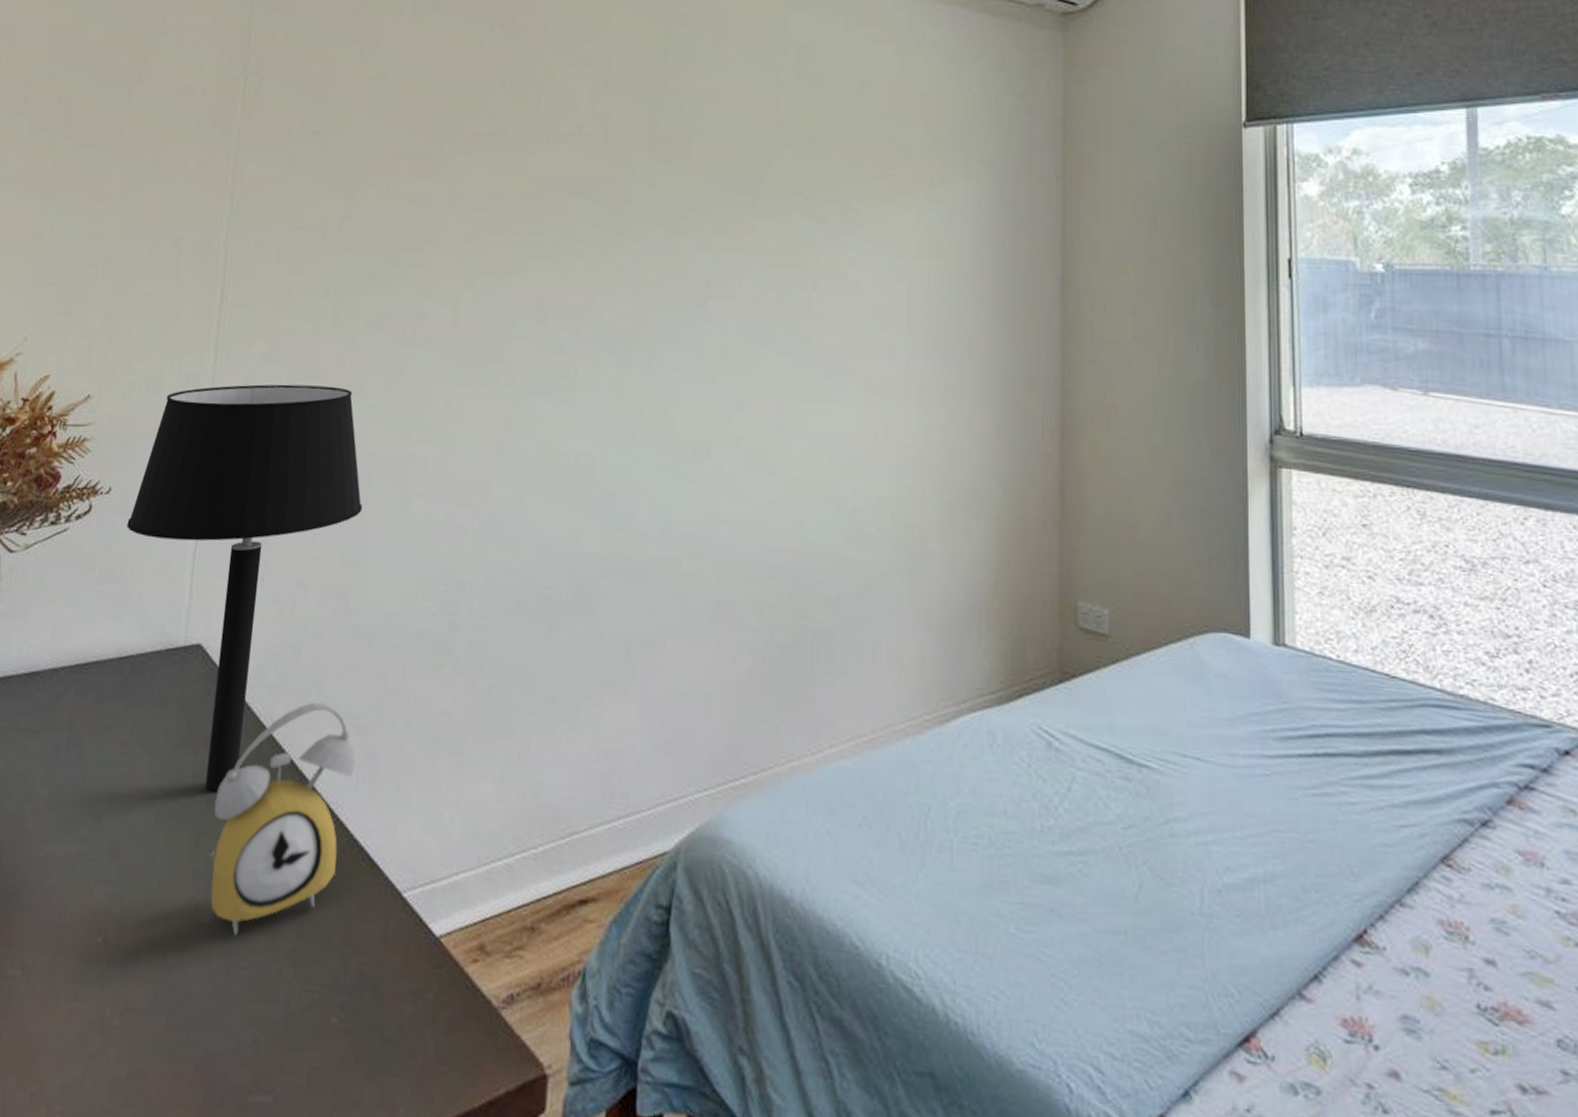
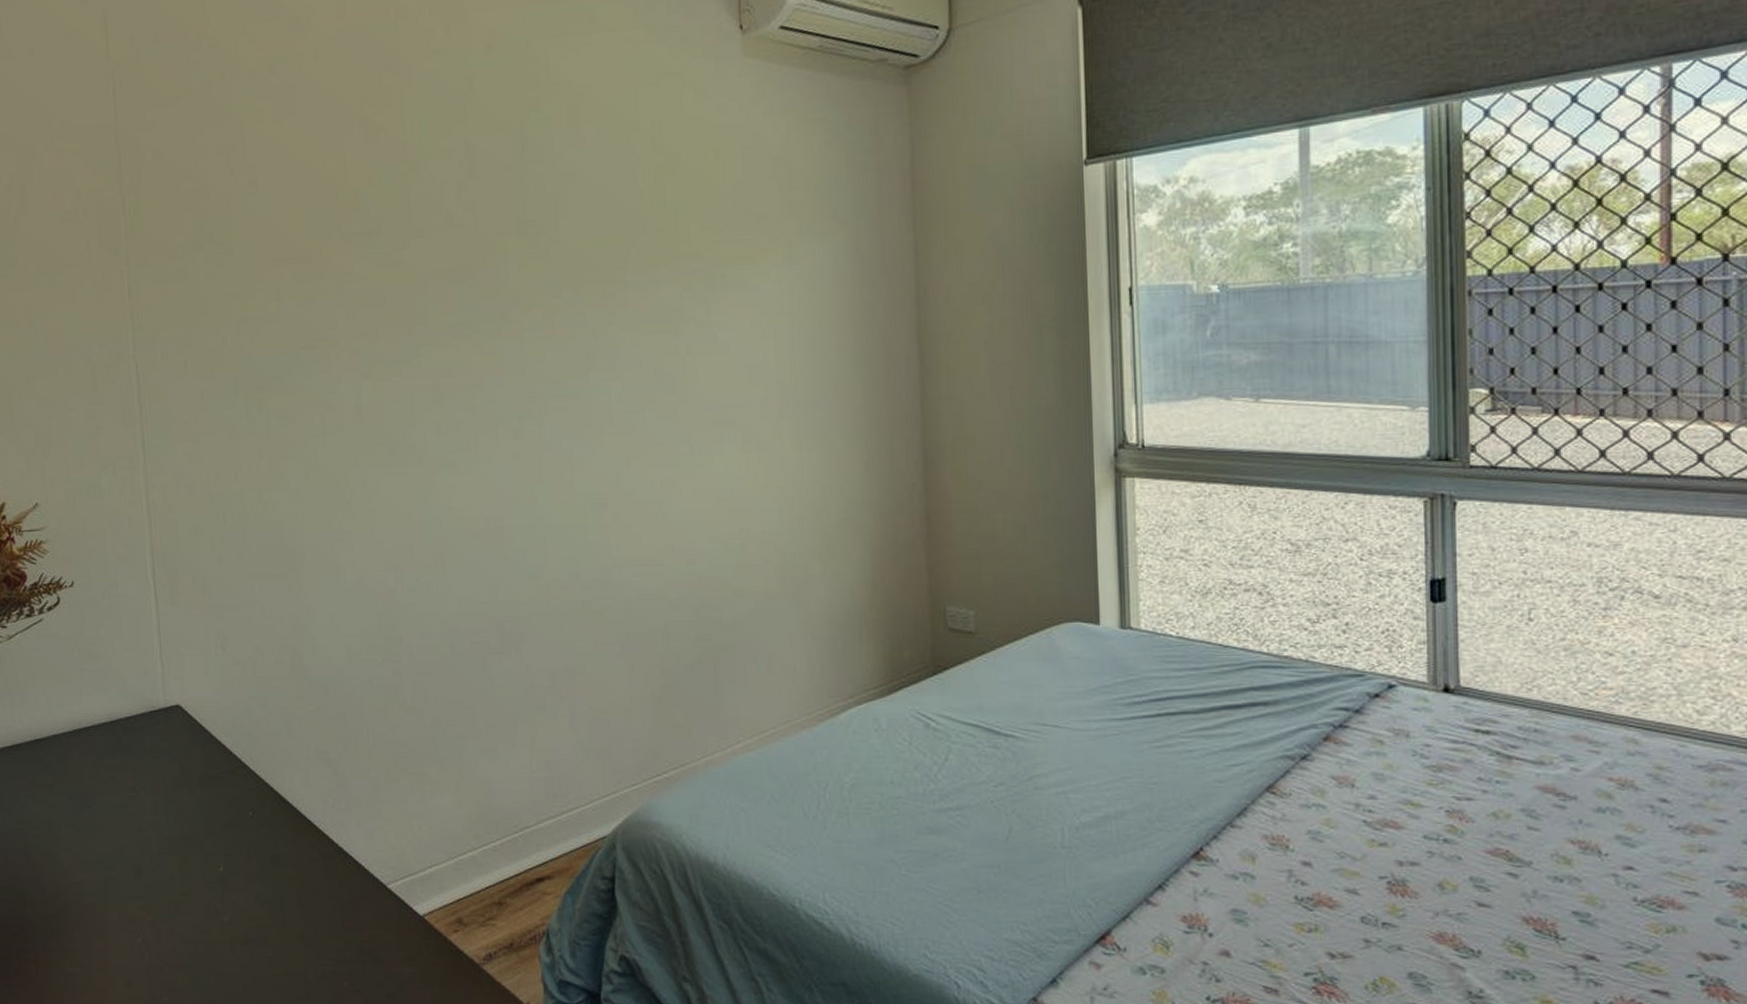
table lamp: present [127,384,362,791] -> none [94,477,301,820]
alarm clock: present [210,701,356,936] -> none [215,742,331,929]

